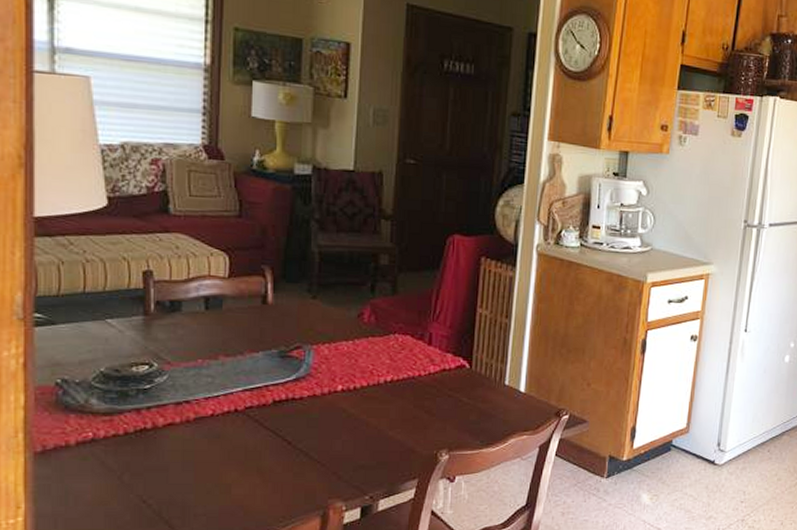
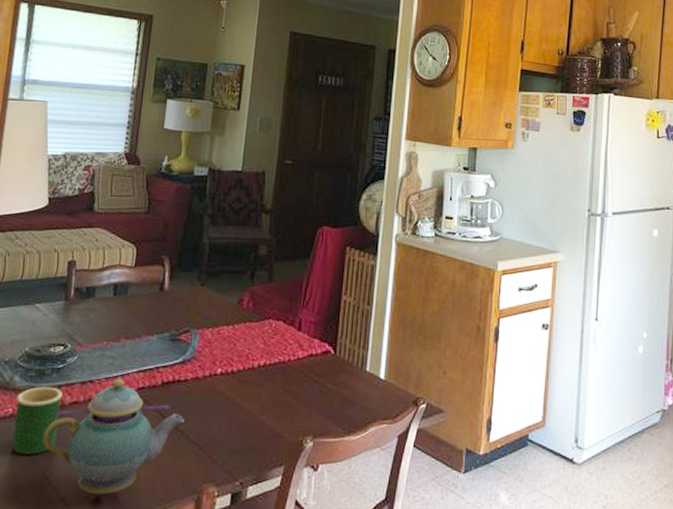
mug: none [96,408,154,479] -> present [12,386,63,455]
teapot: none [135,398,303,515] -> present [43,379,185,495]

